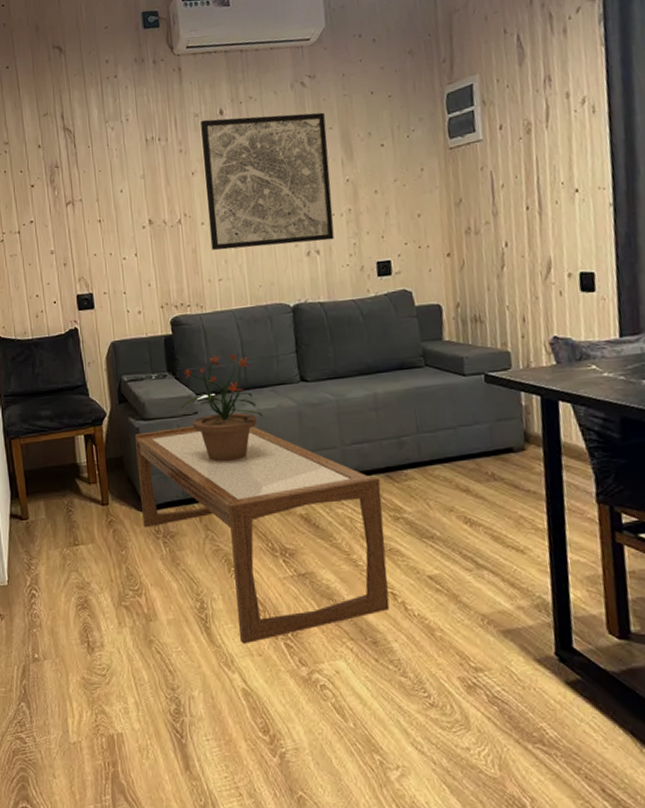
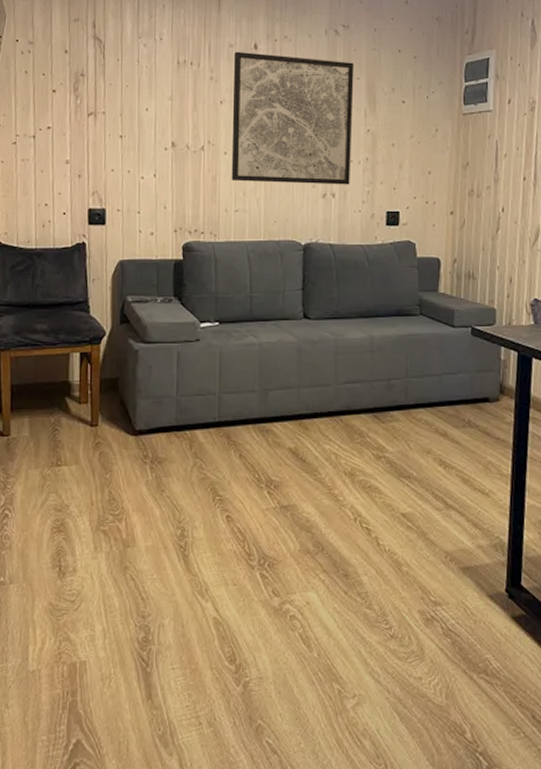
coffee table: present [135,425,390,644] -> none [131,352,367,574]
potted plant: present [181,353,264,462] -> none [183,284,264,390]

